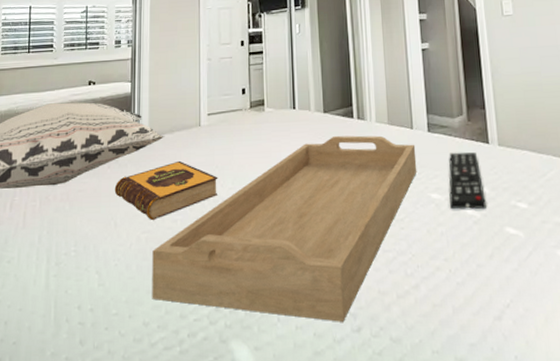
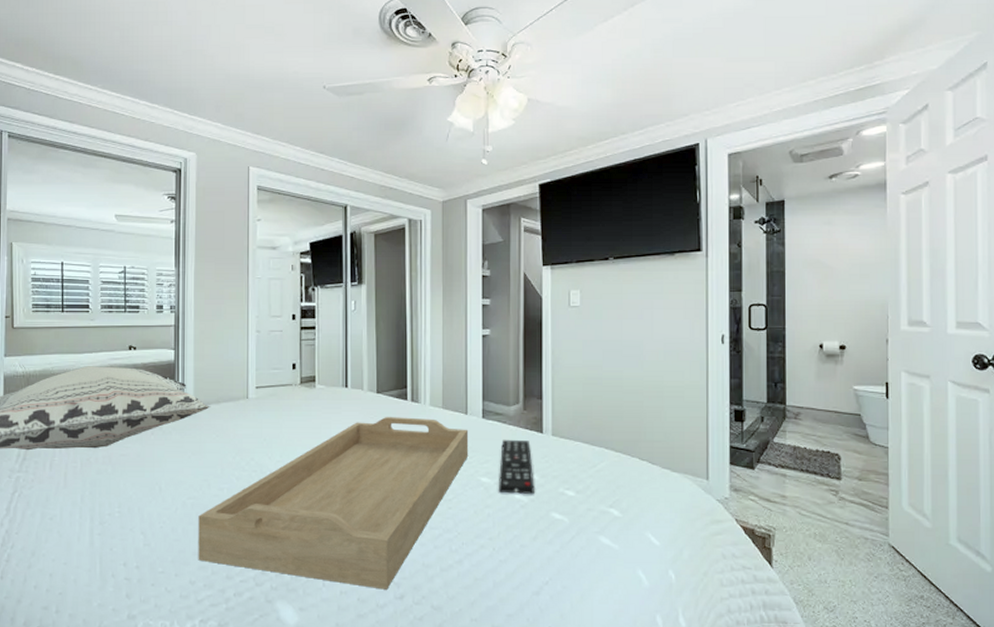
hardback book: present [114,160,218,220] -> none [158,431,266,487]

